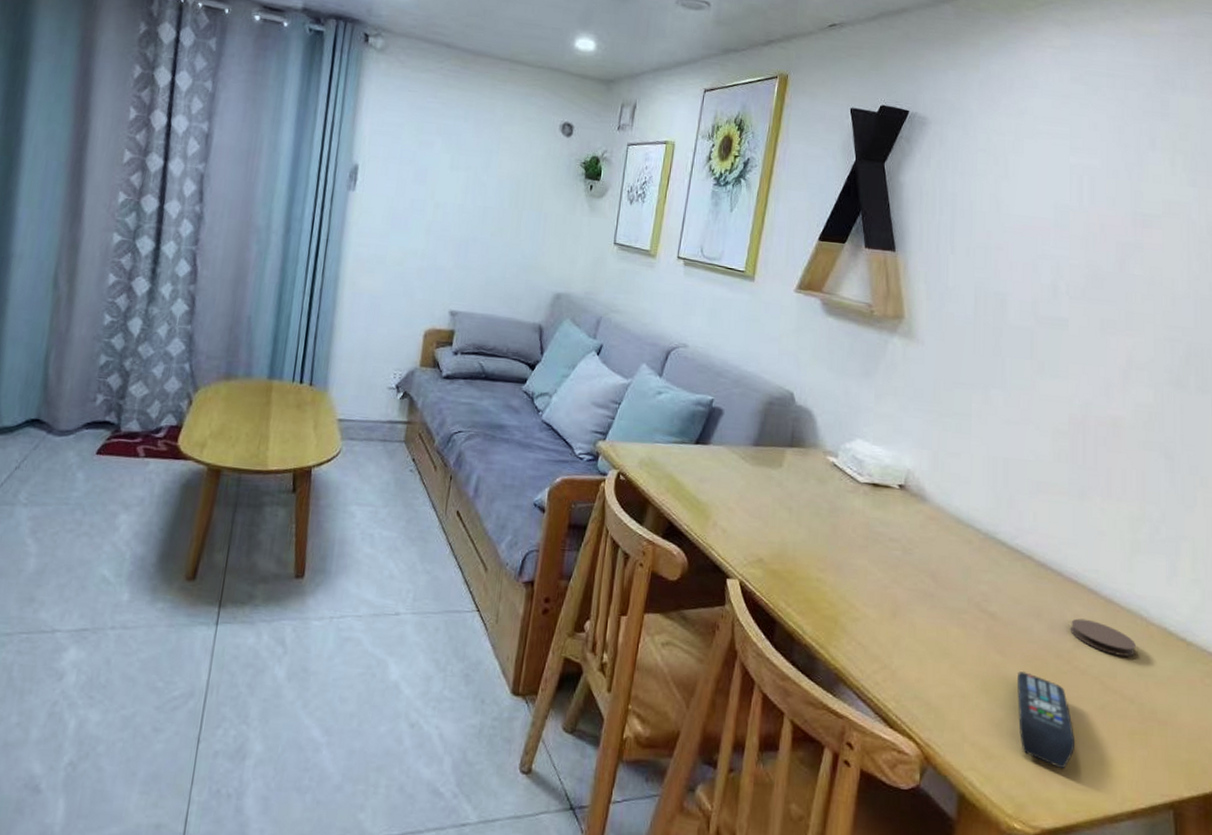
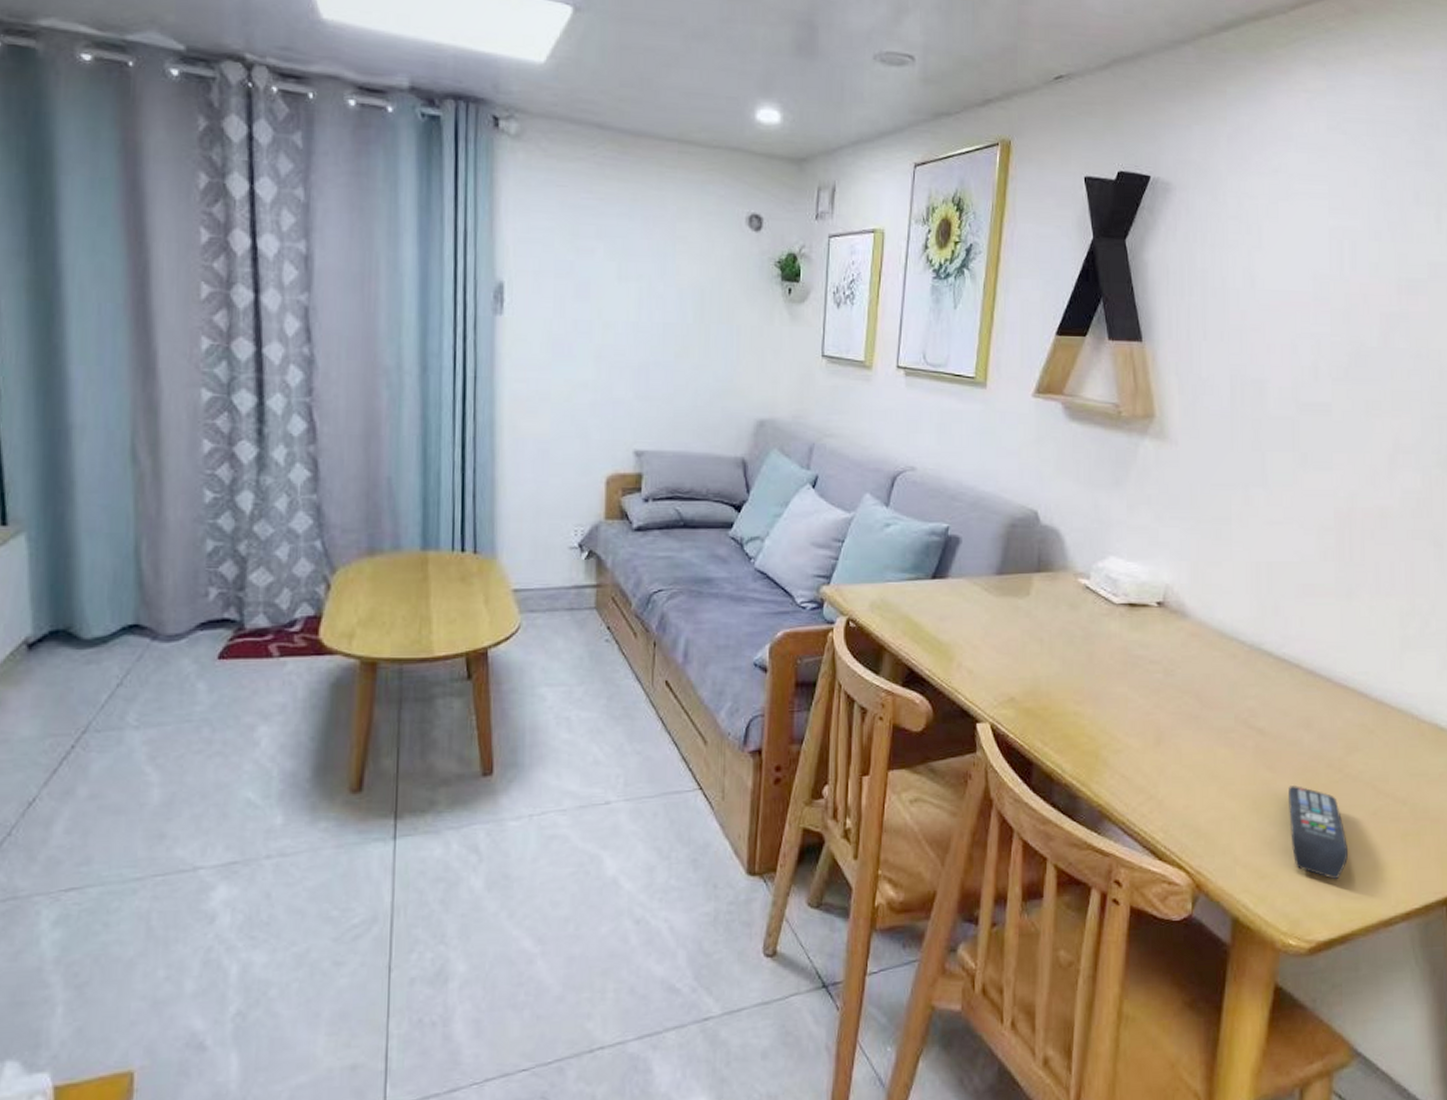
coaster: present [1070,618,1136,657] -> none [1340,724,1407,758]

